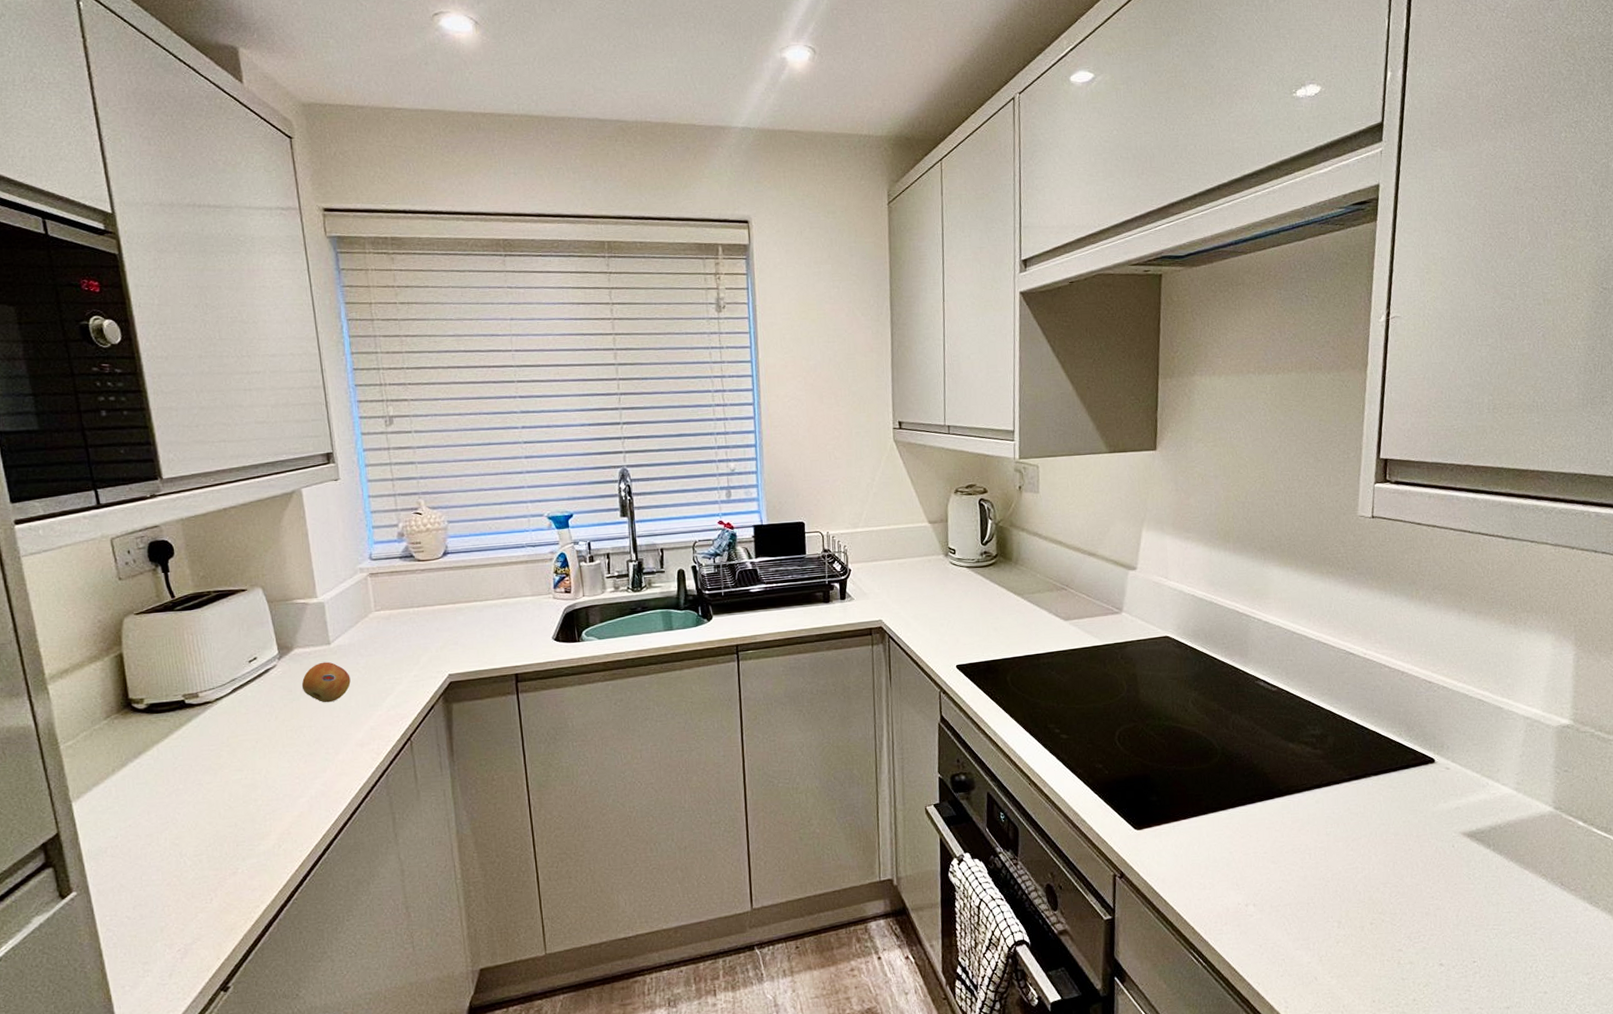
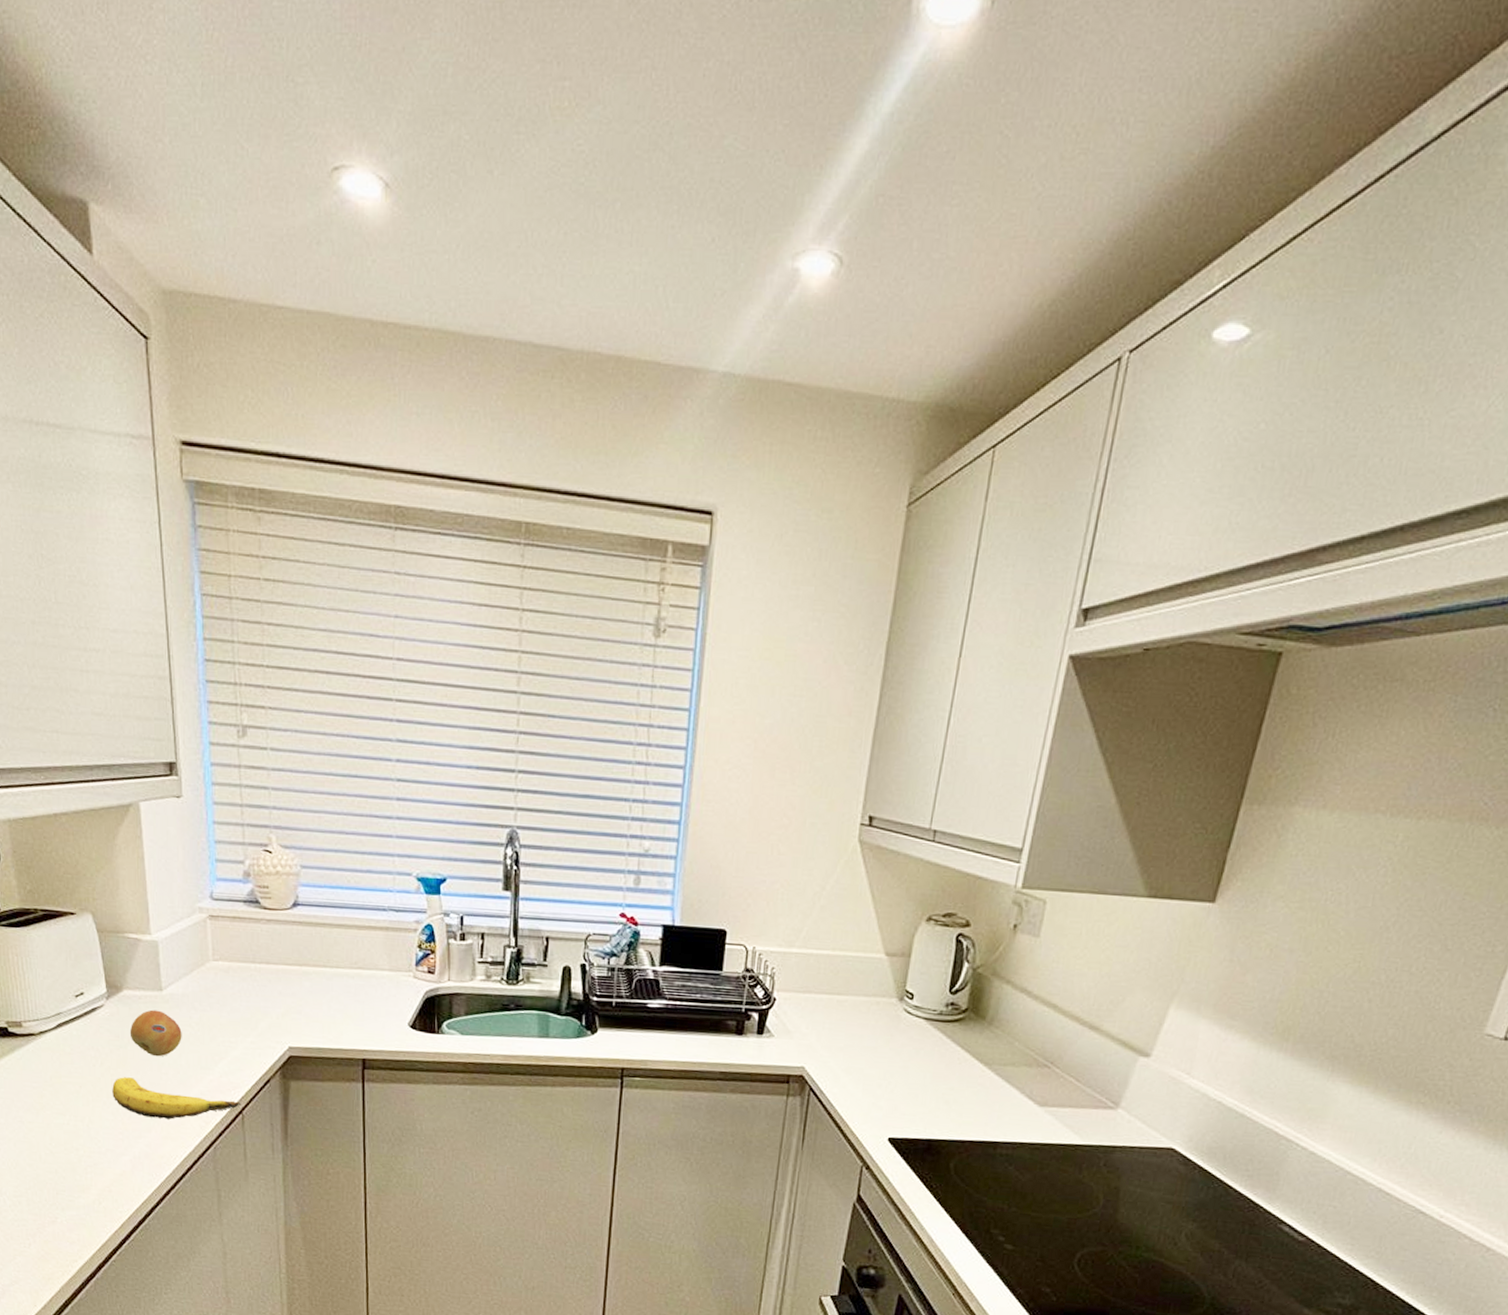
banana: none [287,725,410,759] -> present [112,1077,242,1119]

